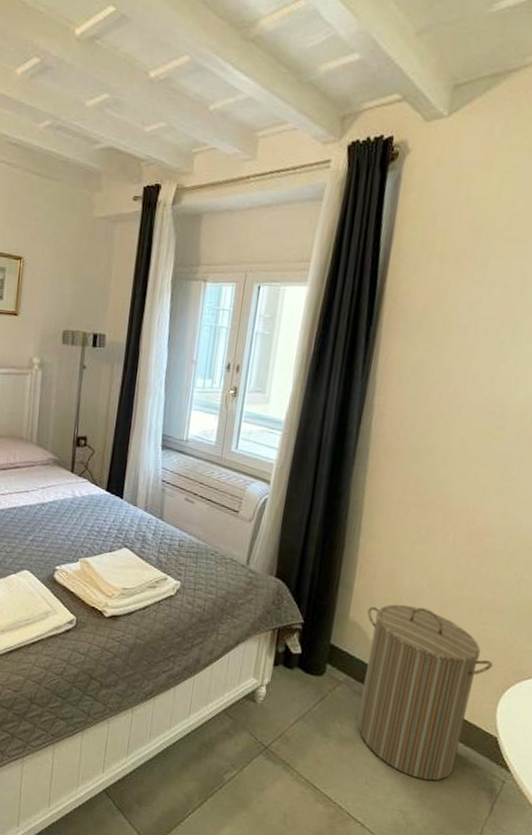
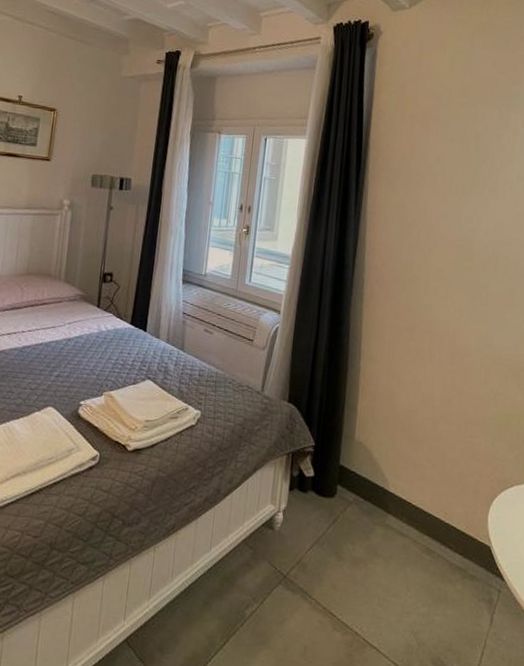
laundry hamper: present [356,604,493,781] -> none [367,422,481,596]

